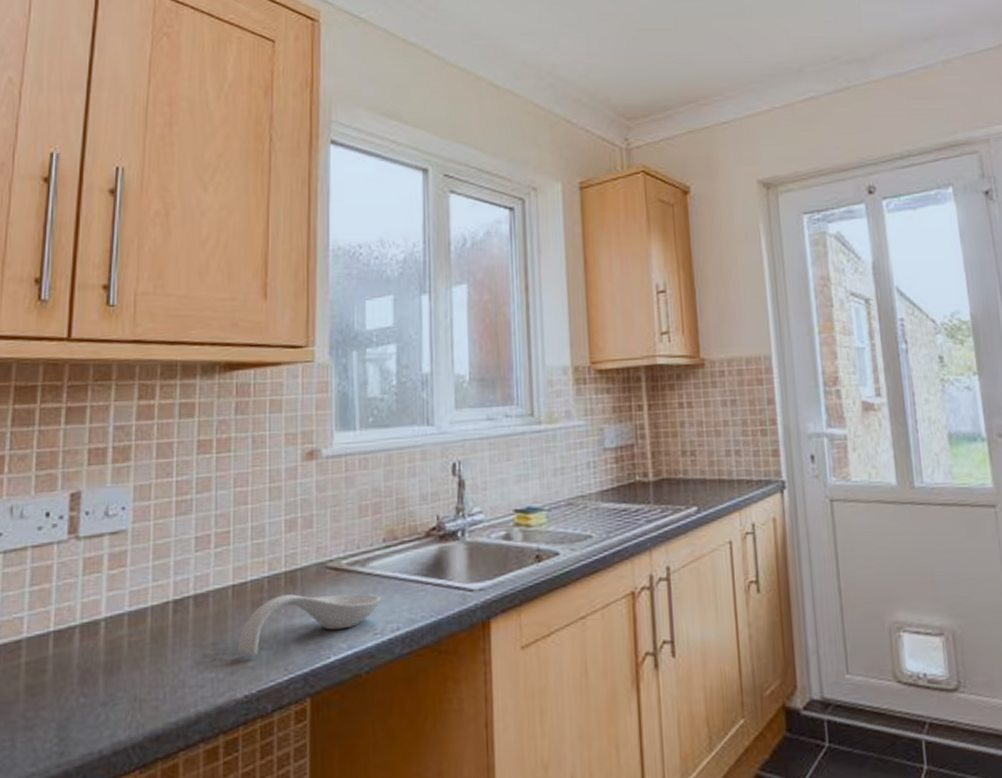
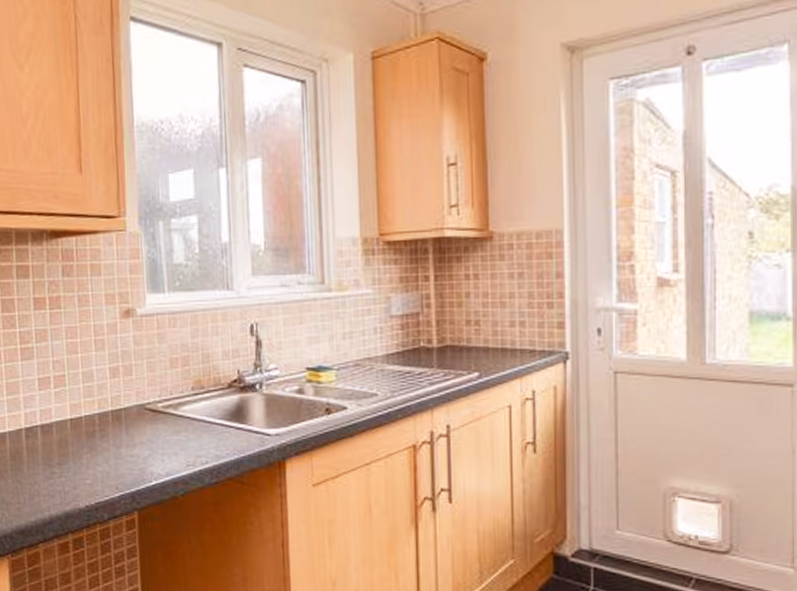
spoon rest: present [238,593,381,656] -> none [78,429,192,476]

